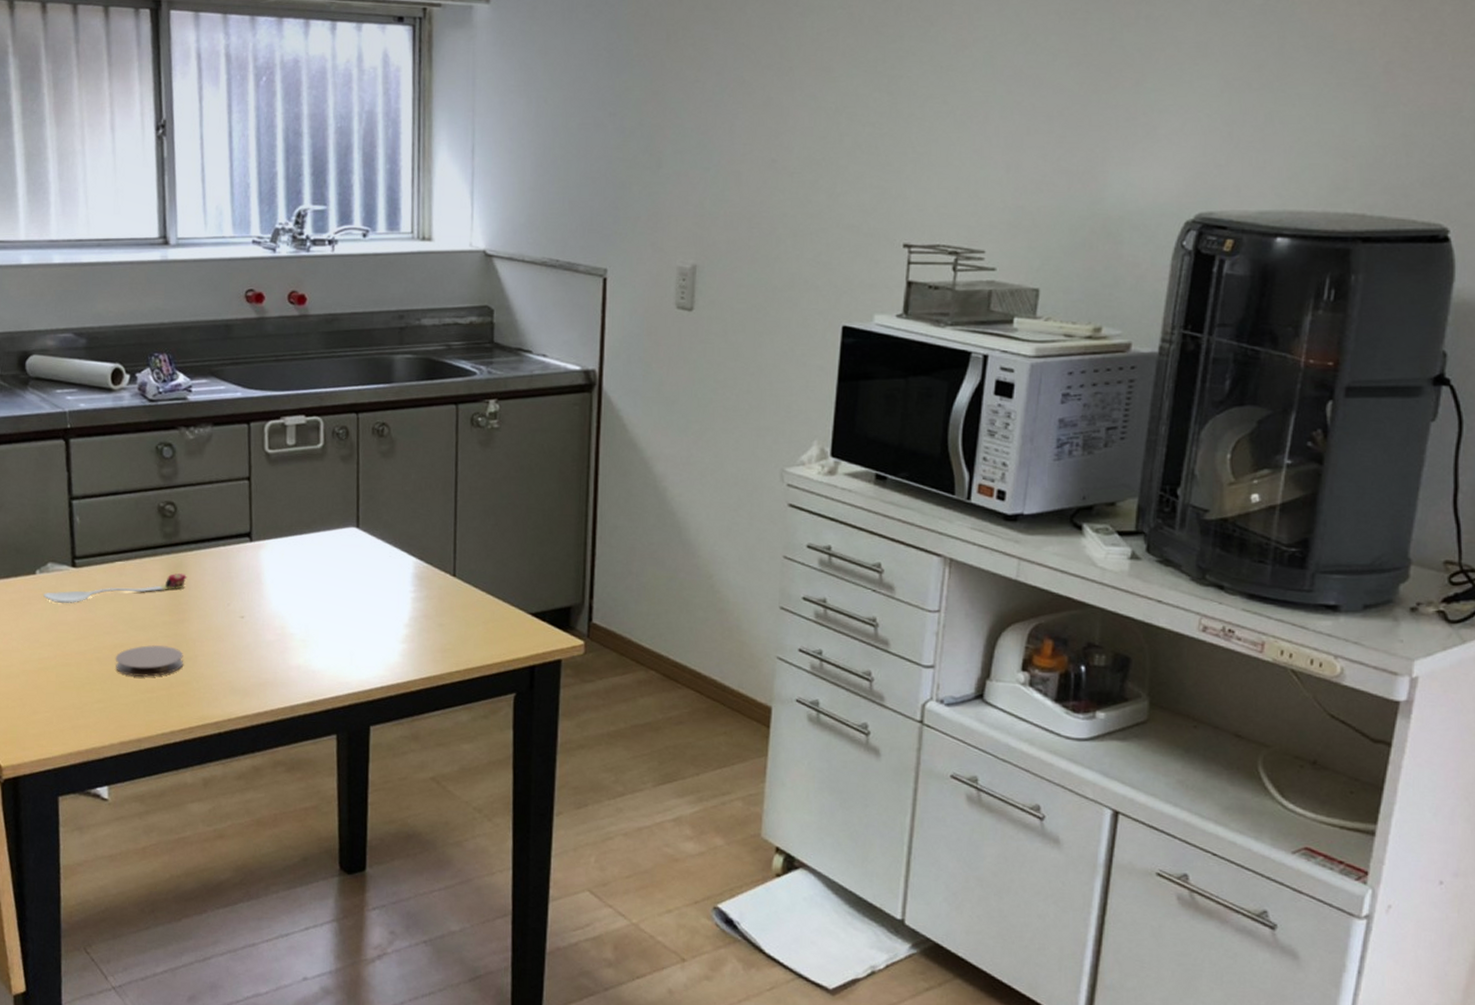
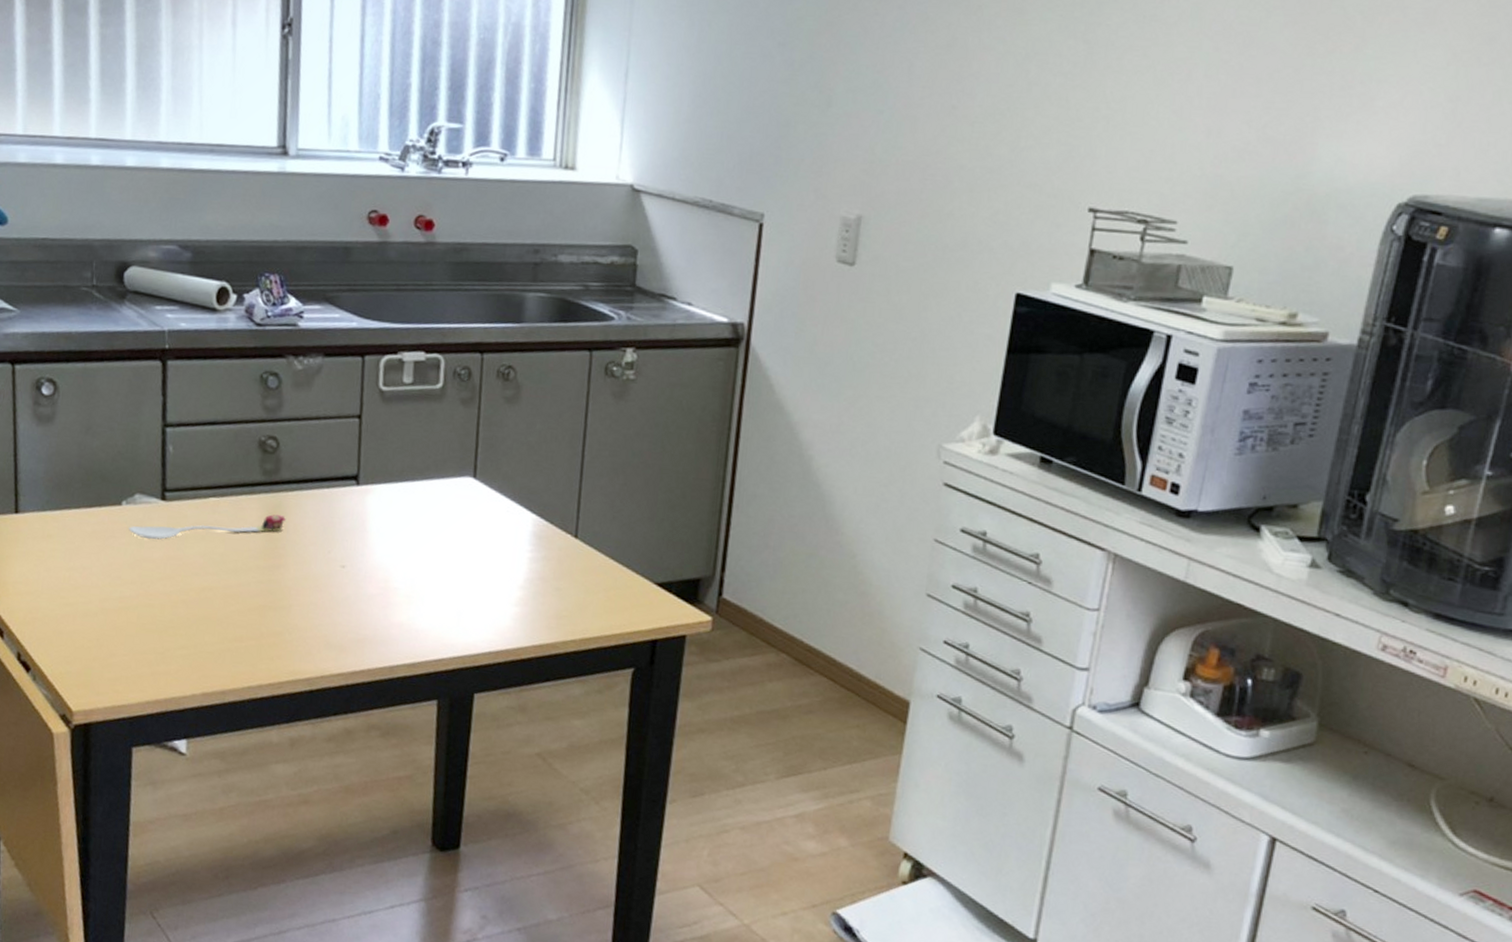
coaster: present [115,645,183,677] -> none [202,590,277,625]

